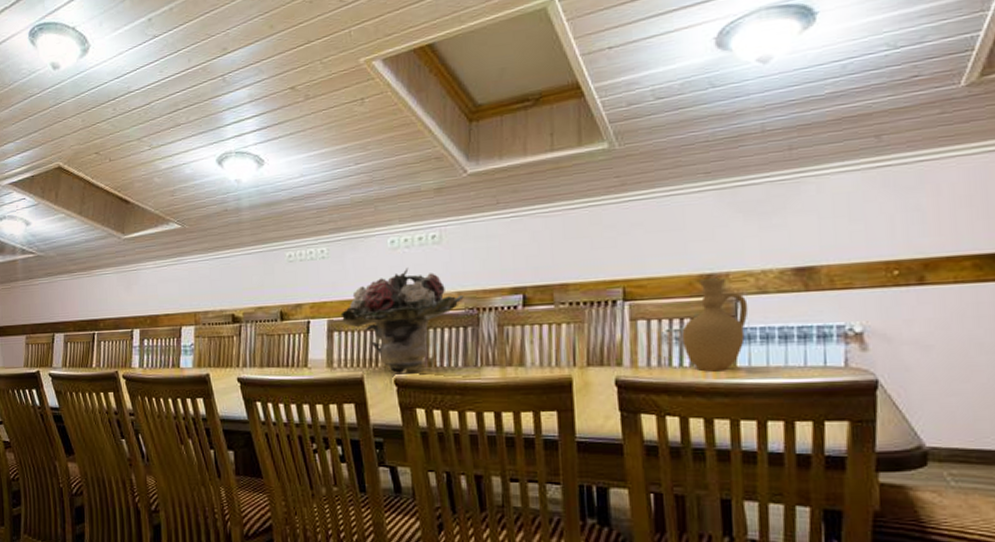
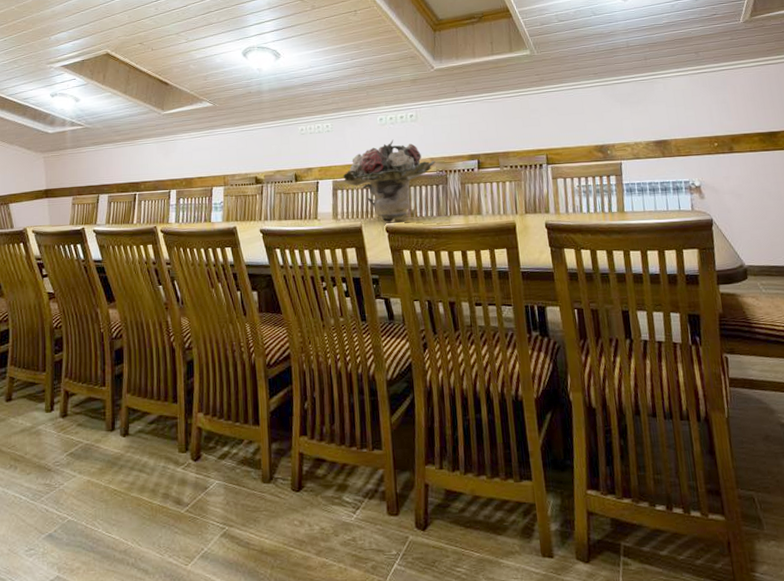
pitcher: present [681,278,749,372] -> none [587,148,629,216]

